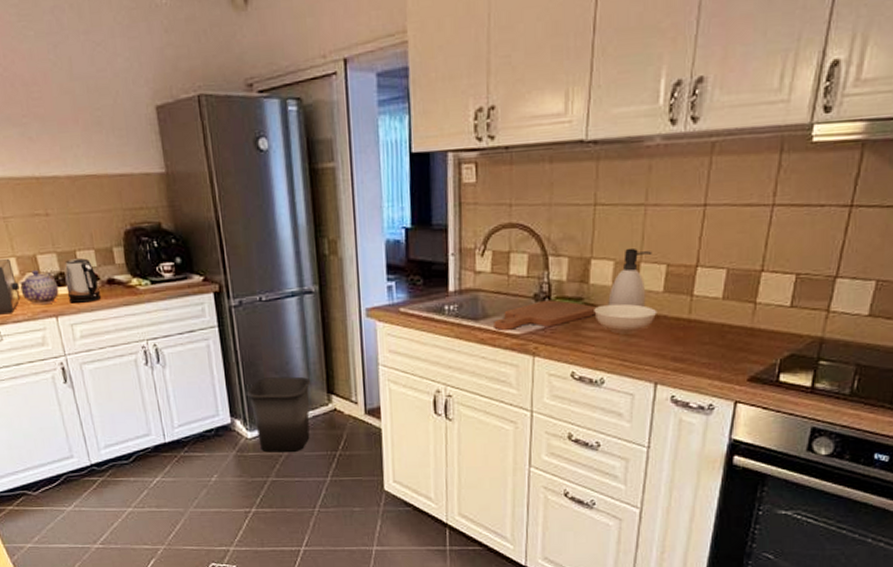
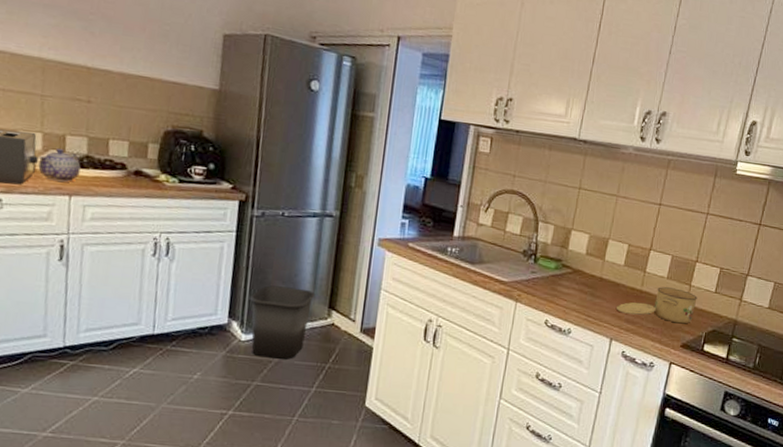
kettle: present [64,257,102,305] -> none [88,145,125,190]
cutting board: present [494,300,596,330] -> none [487,256,571,280]
bowl: present [594,303,657,334] -> none [569,268,618,295]
soap dispenser: present [608,247,652,307] -> none [581,226,619,275]
cooking pot: none [657,309,766,353] -> present [615,287,697,324]

